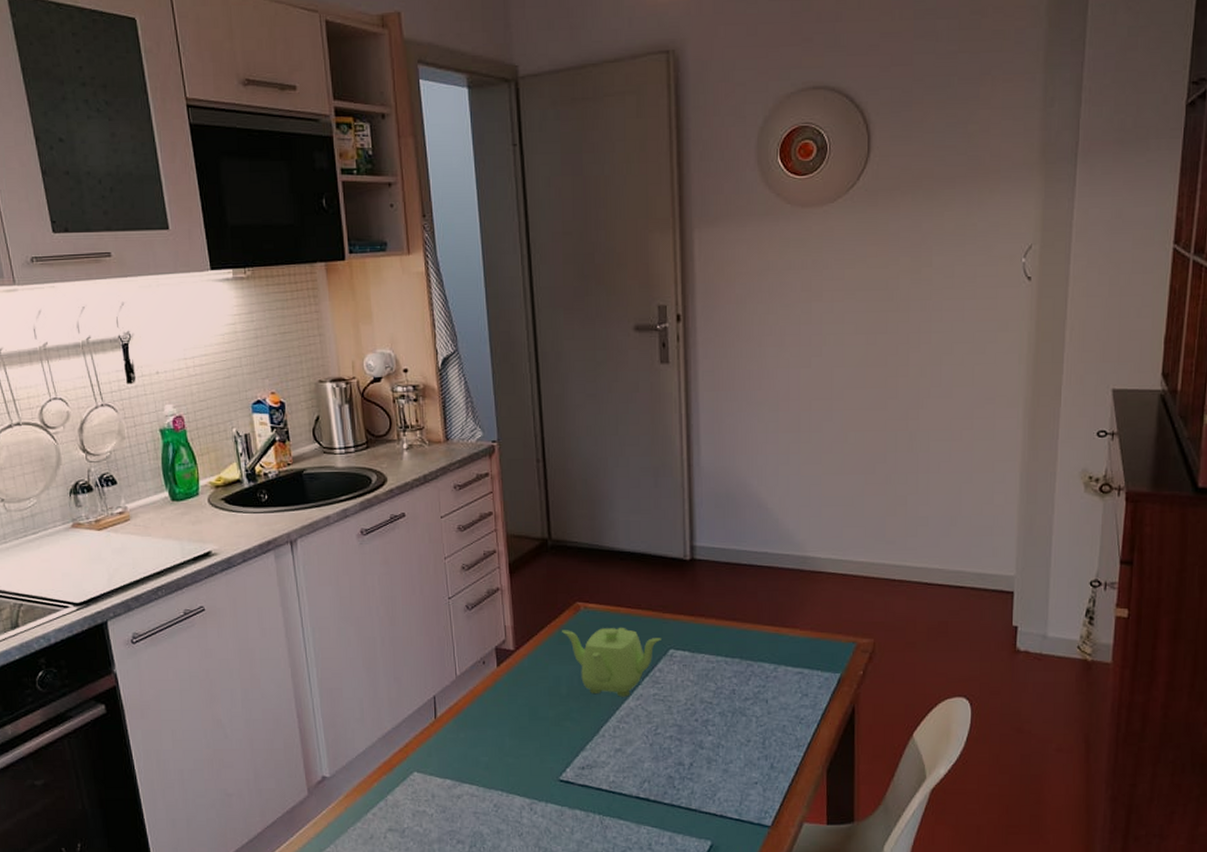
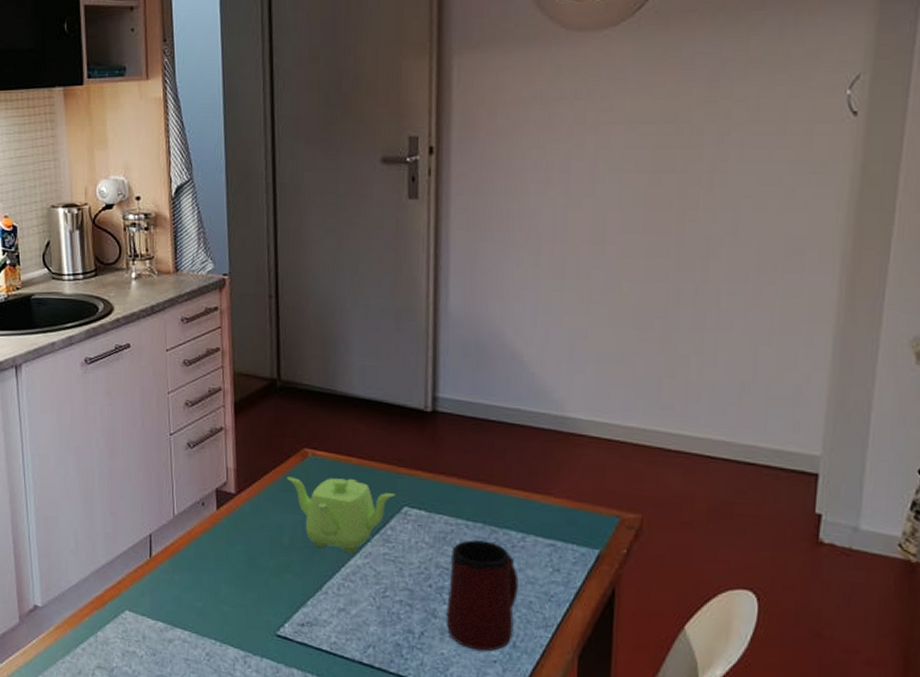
mug: none [712,674,773,775] -> present [446,540,519,651]

